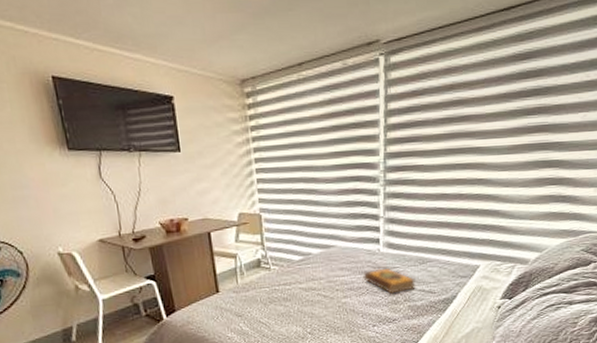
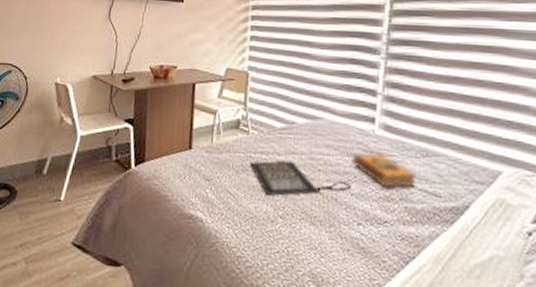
clutch bag: none [275,286,365,319] -> present [249,160,351,199]

